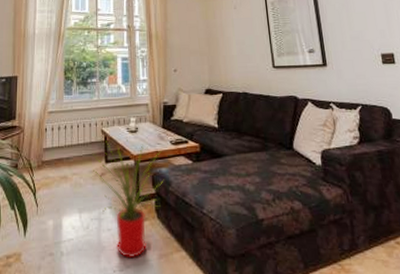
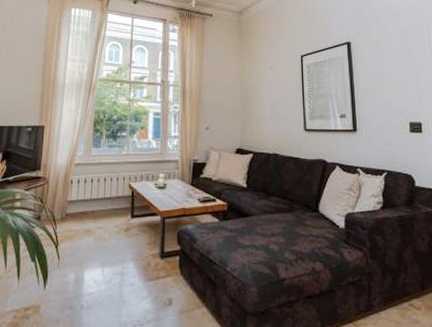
house plant: present [93,137,164,259] -> none [118,193,190,314]

